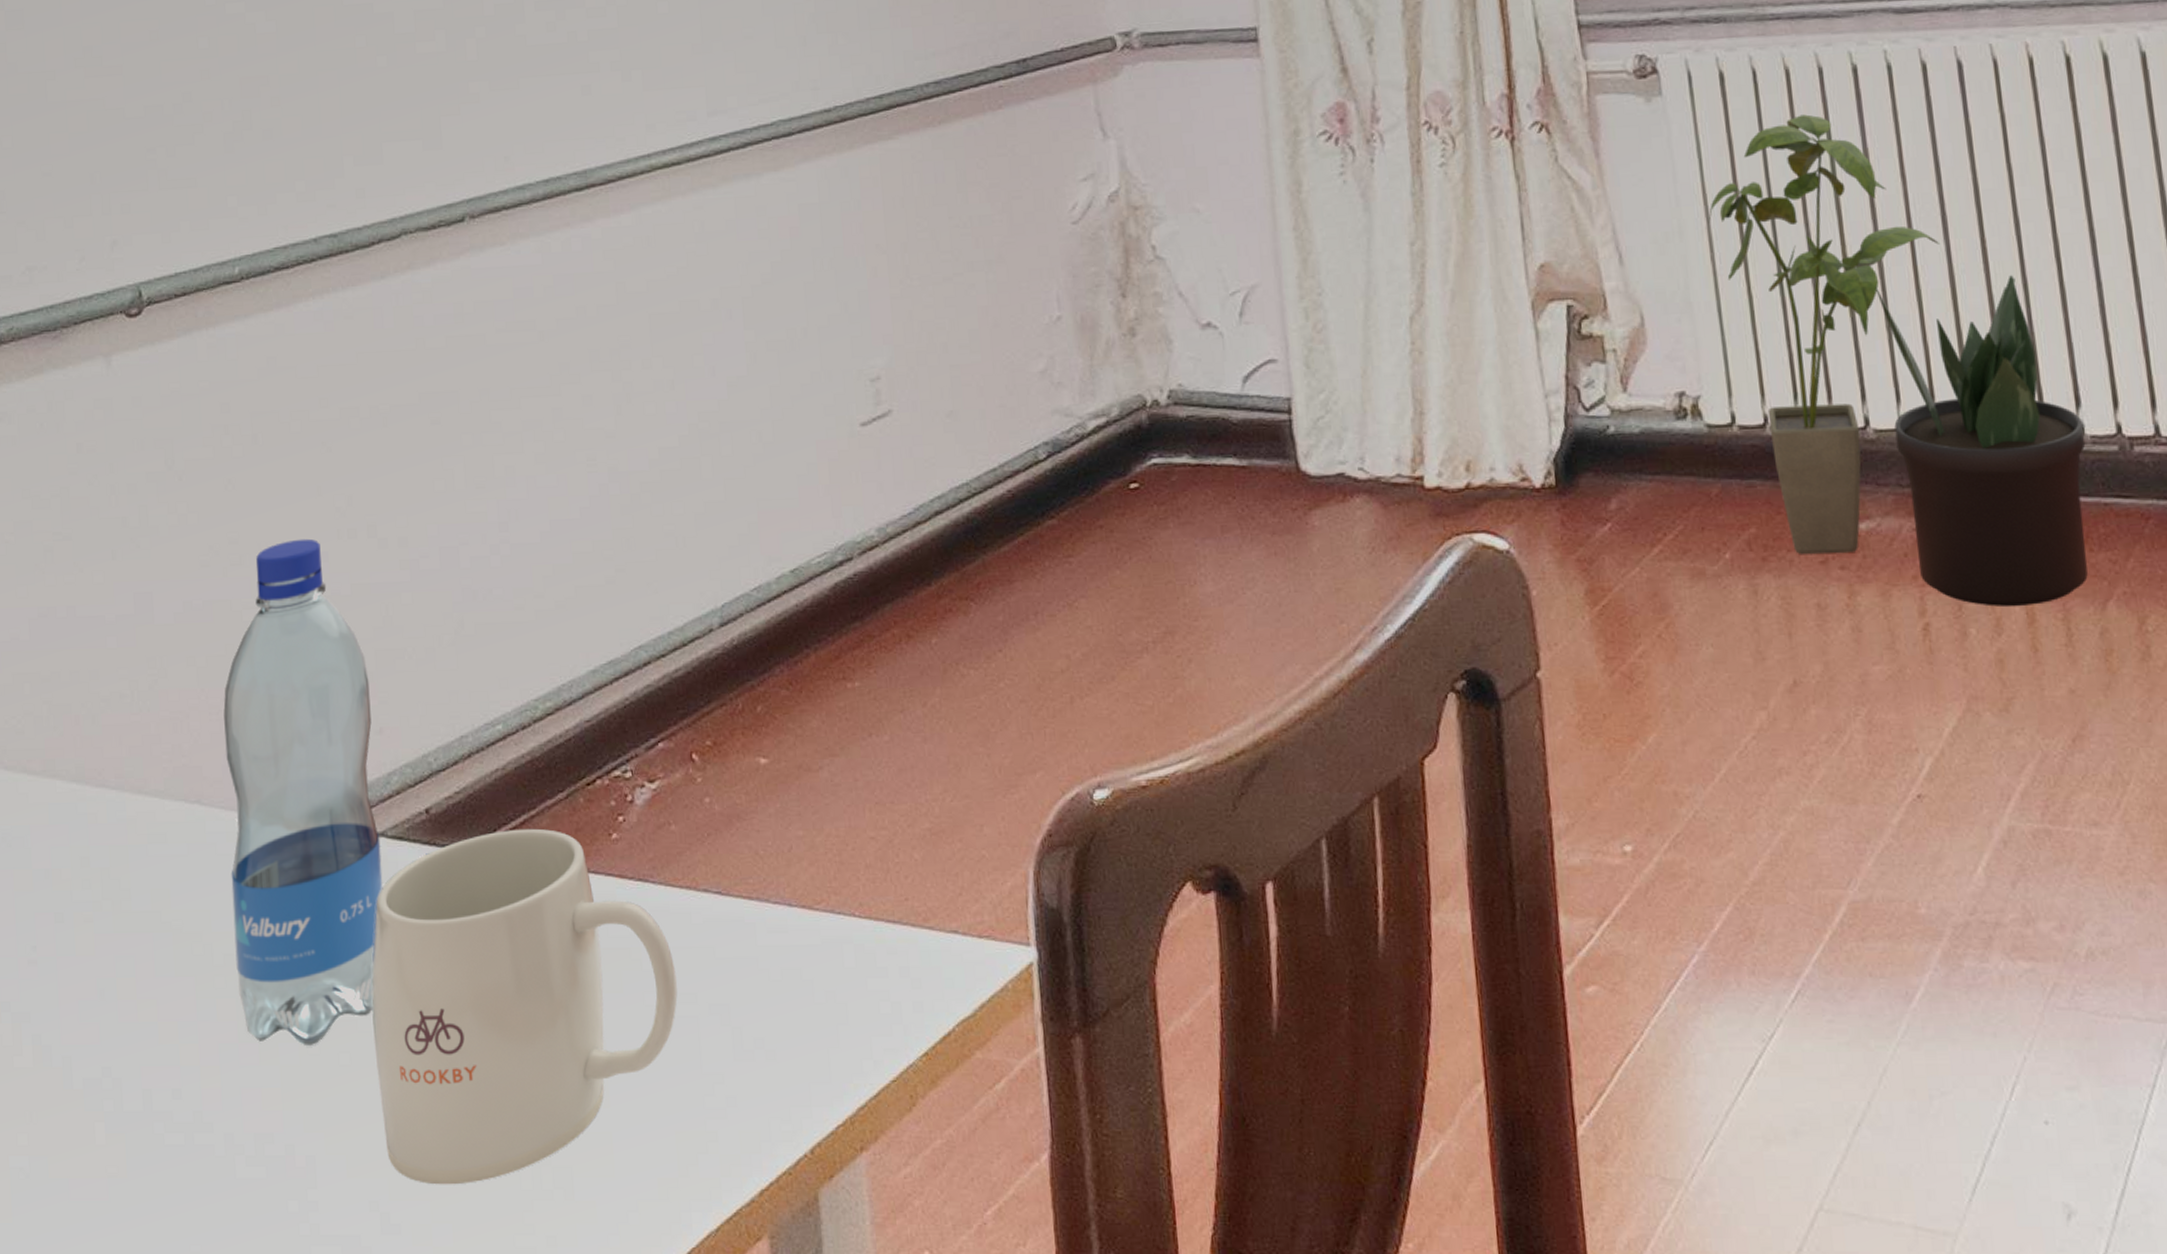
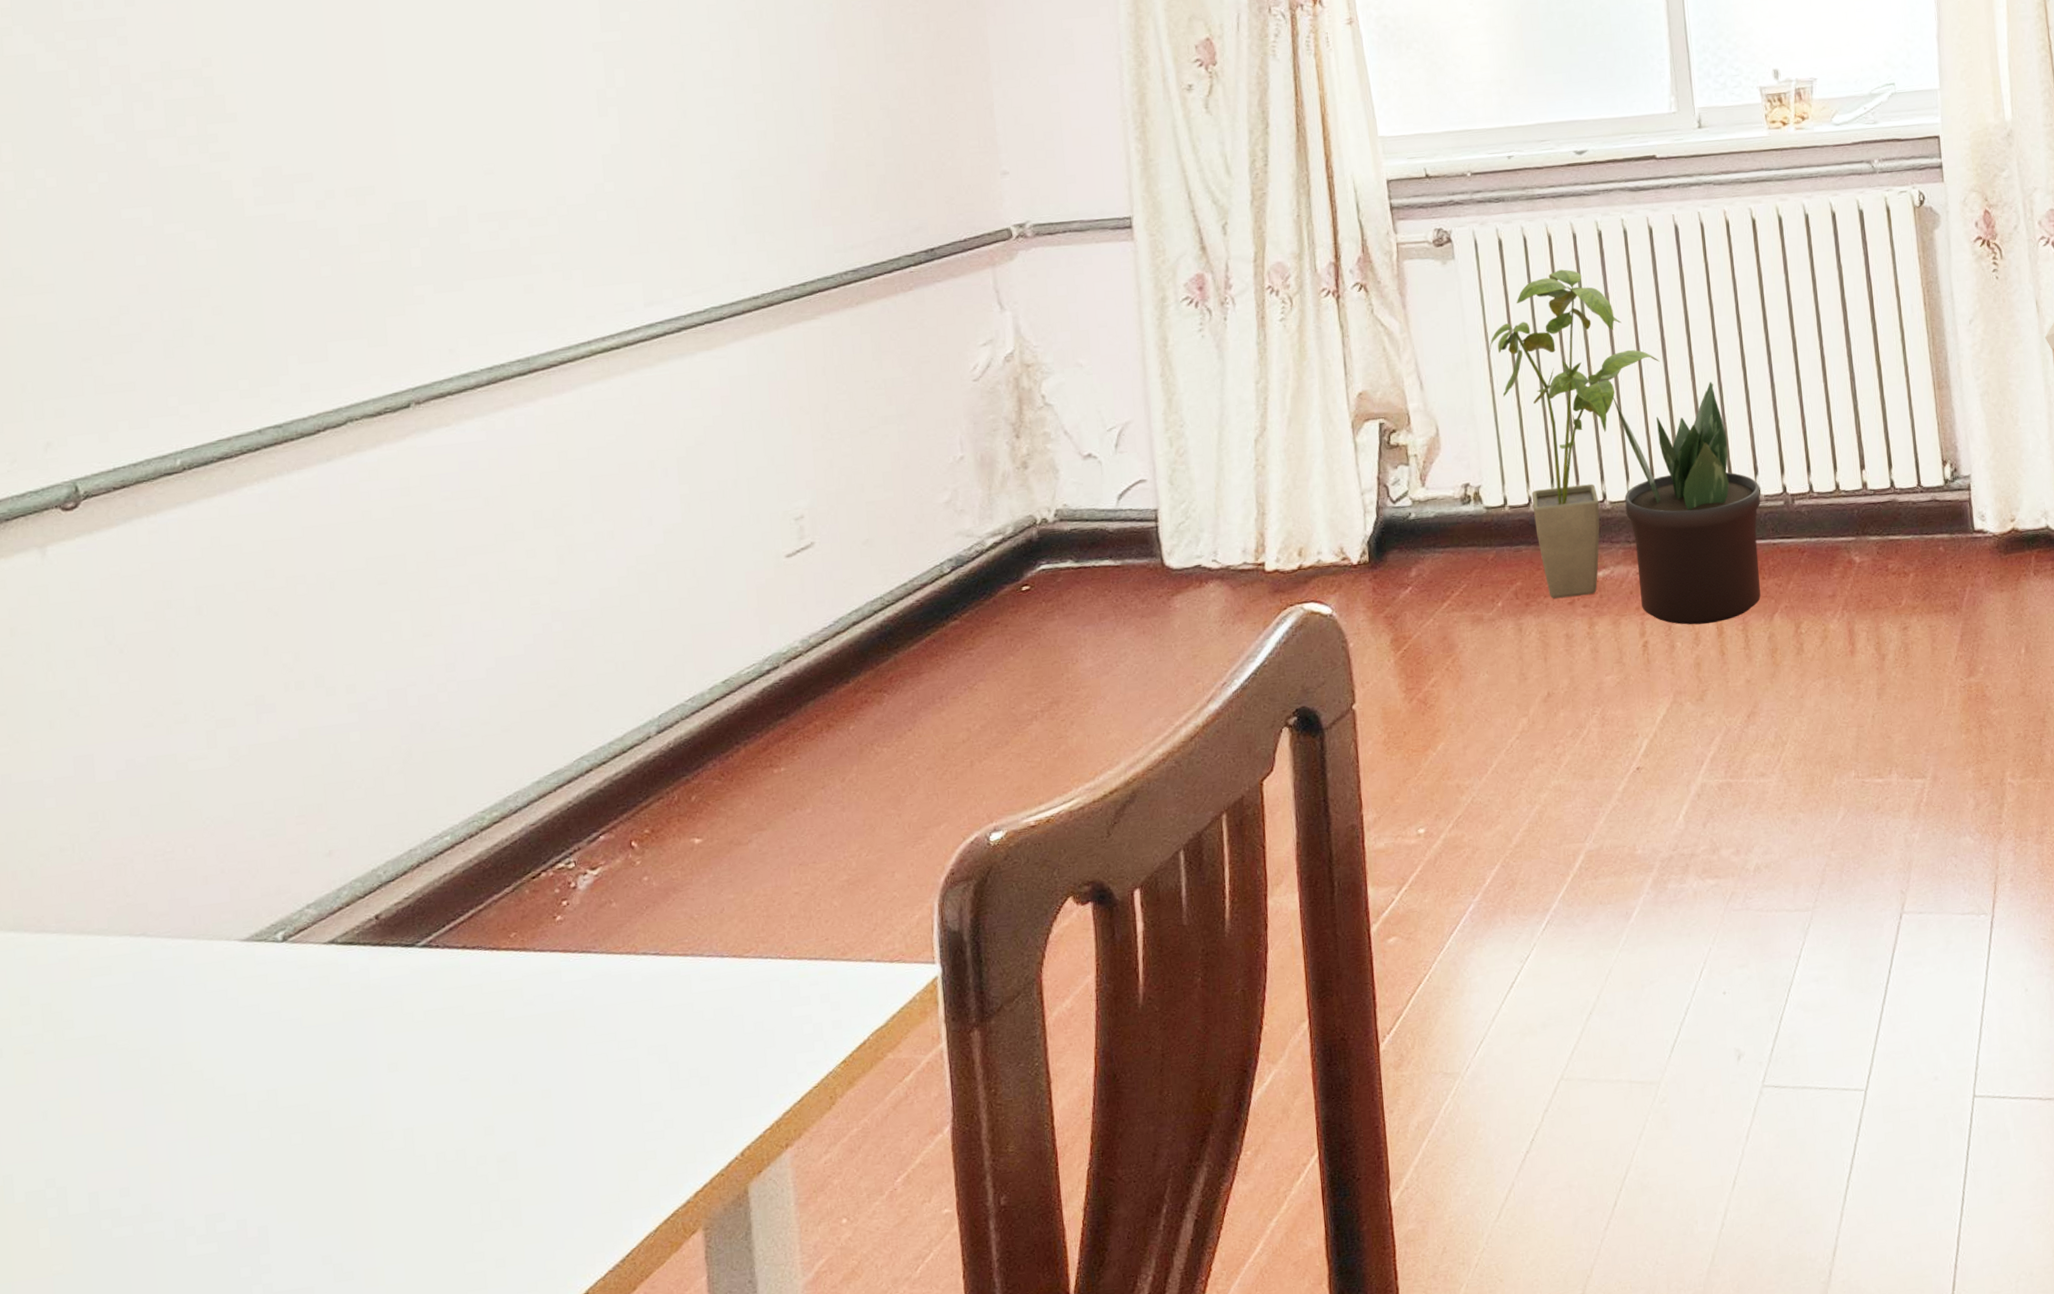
bottle: present [222,538,383,1045] -> none [168,693,334,1135]
mug: present [371,828,678,1185] -> none [322,919,619,1233]

